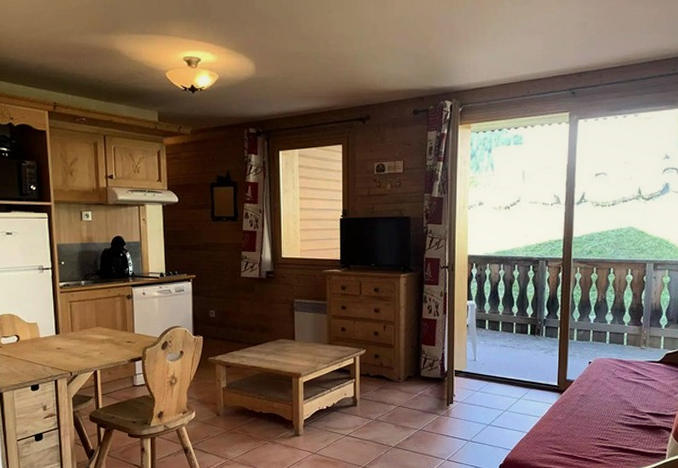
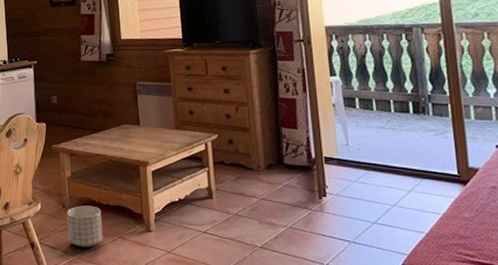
planter: none [220,414,254,451] -> present [66,205,103,248]

